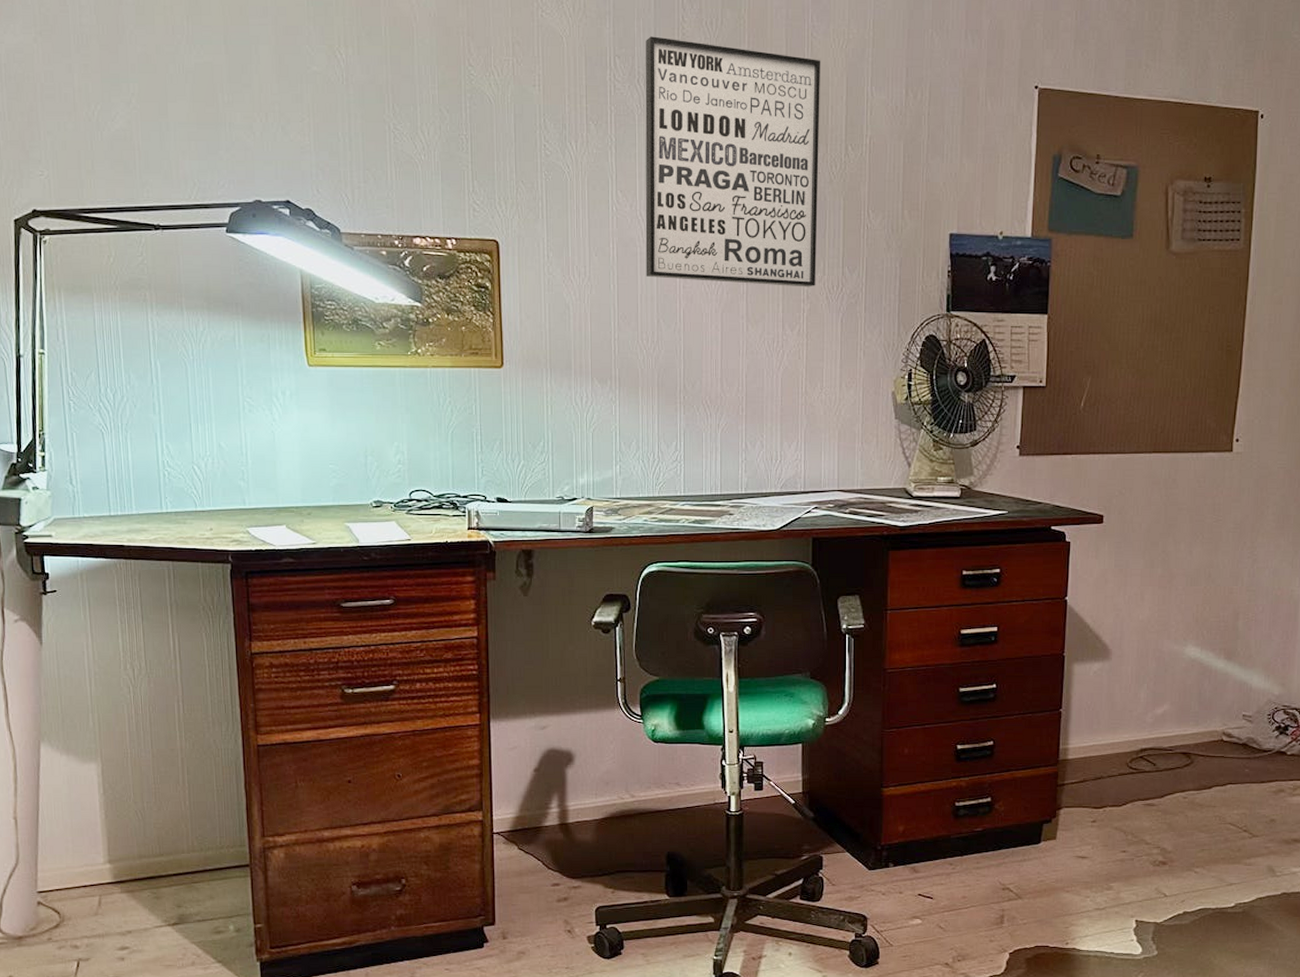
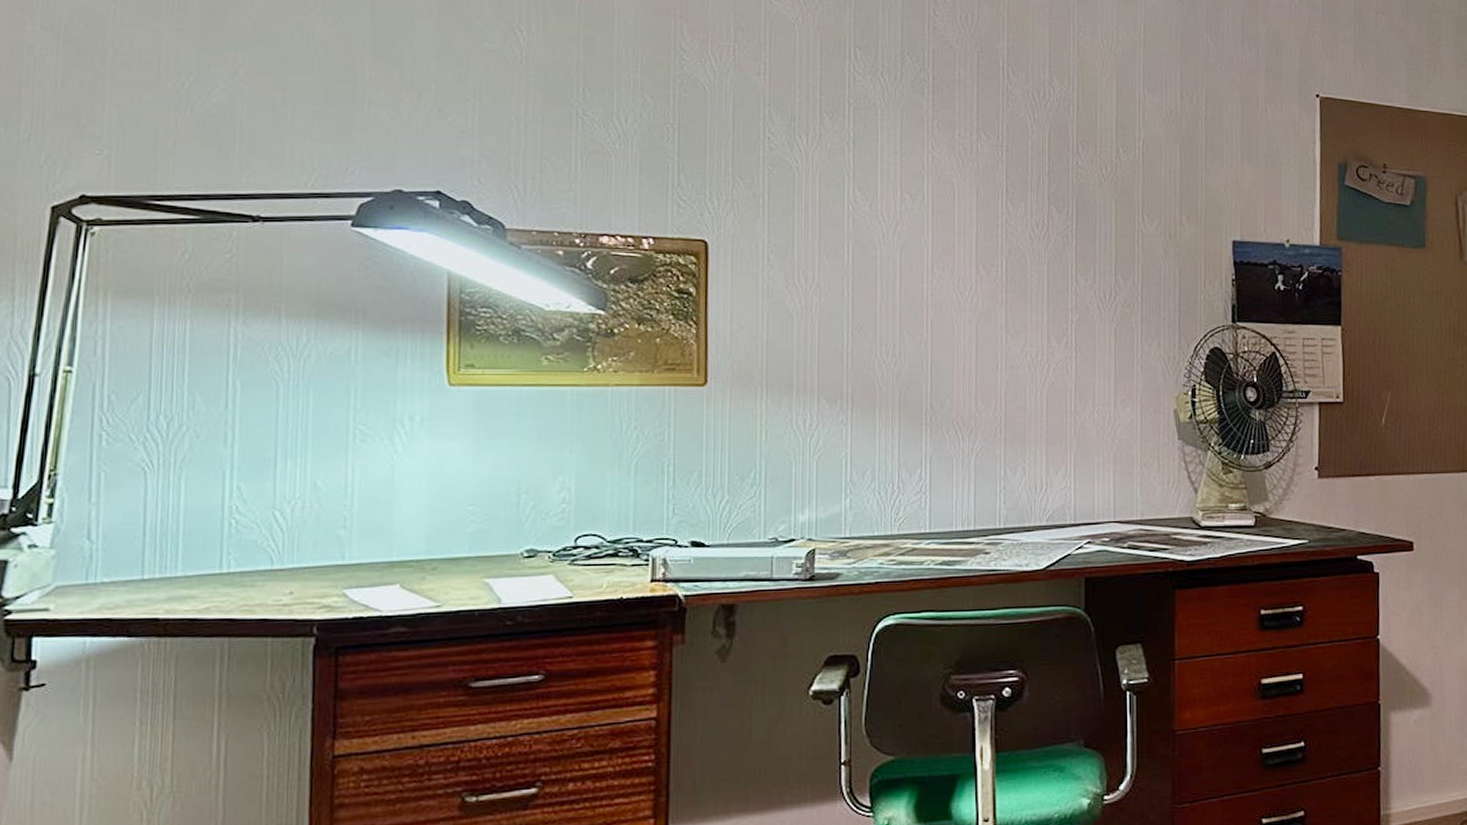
wall art: present [645,36,820,287] -> none [887,28,1088,296]

